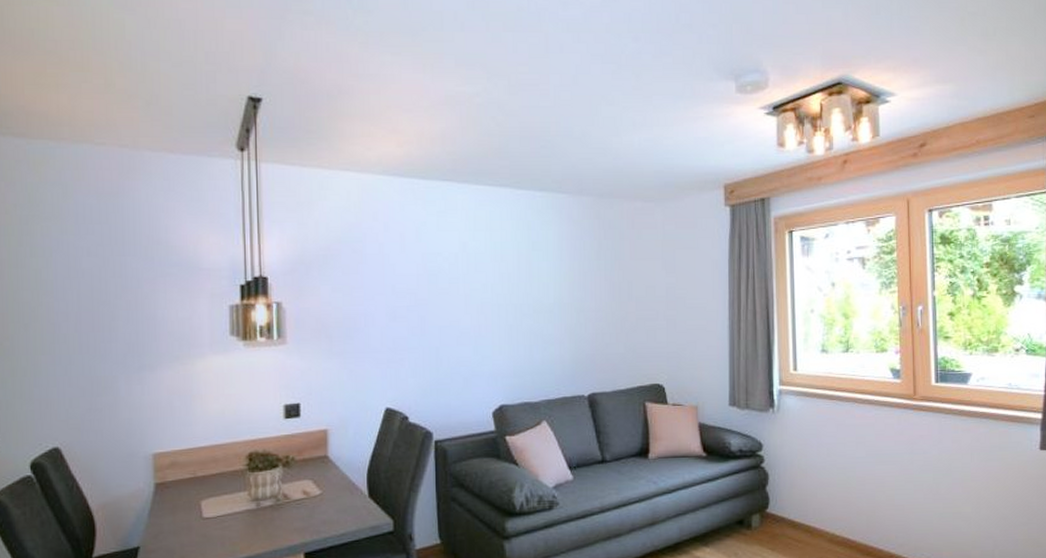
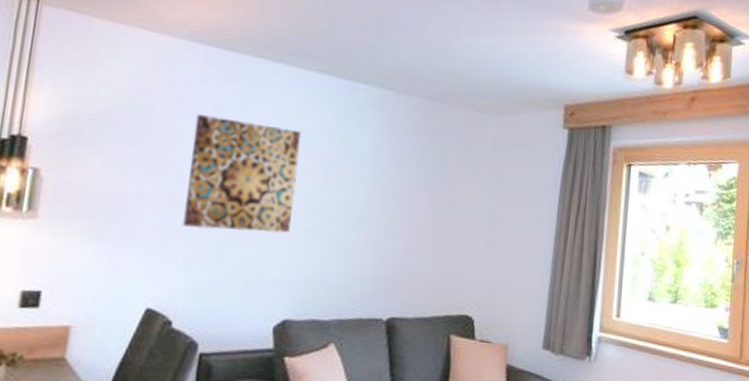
wall art: none [401,238,495,337] -> present [181,114,302,233]

